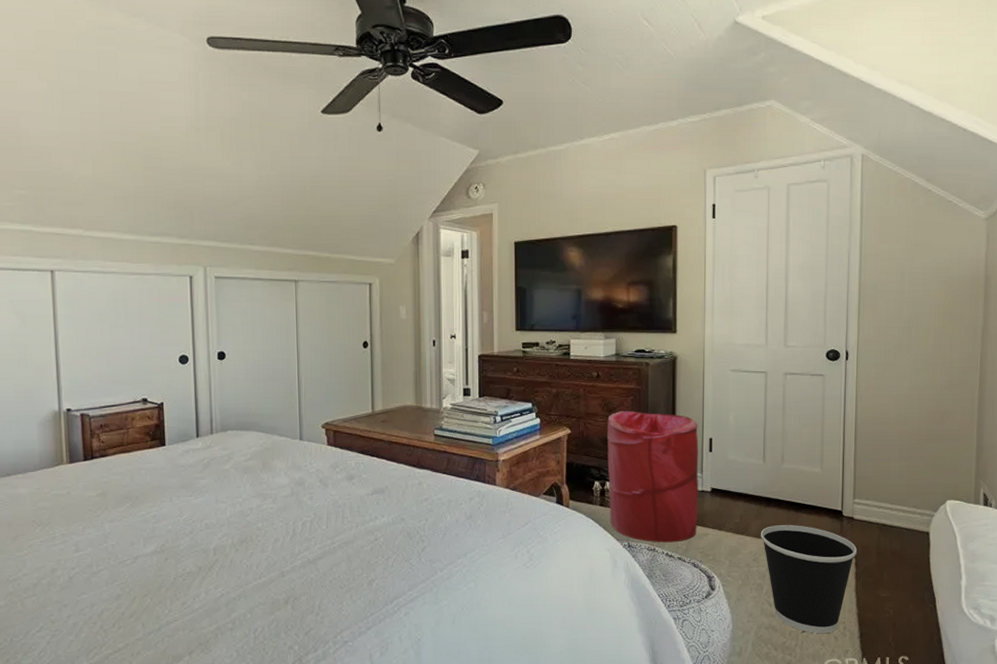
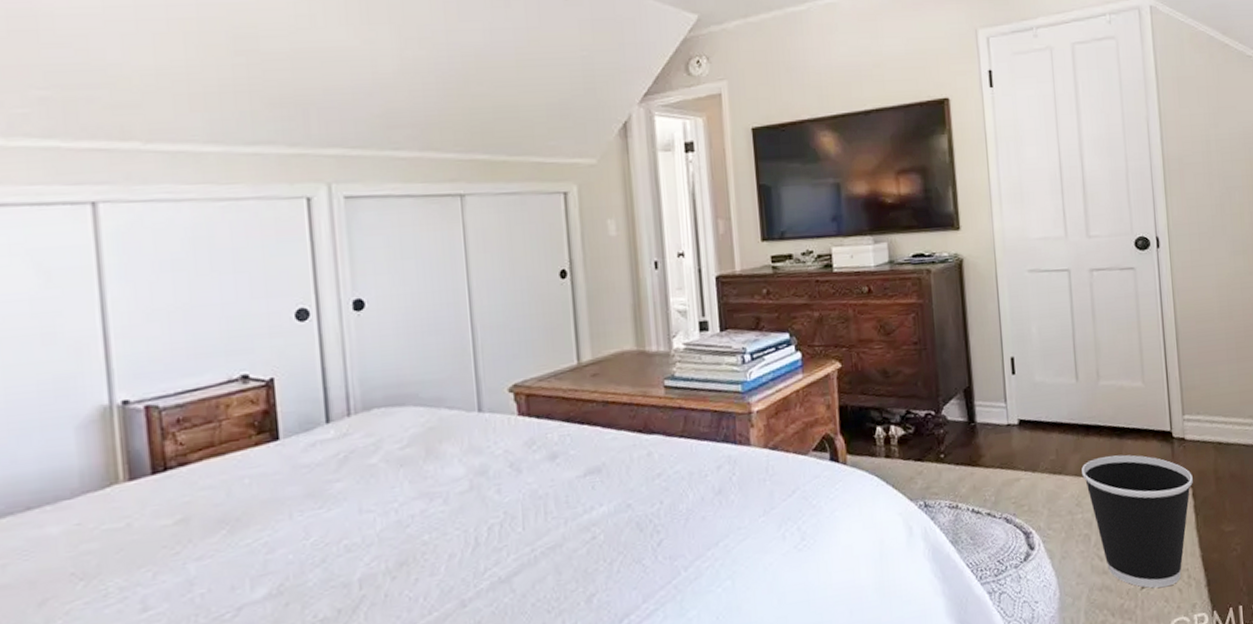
laundry hamper: present [607,411,699,543] -> none [885,331,1006,498]

